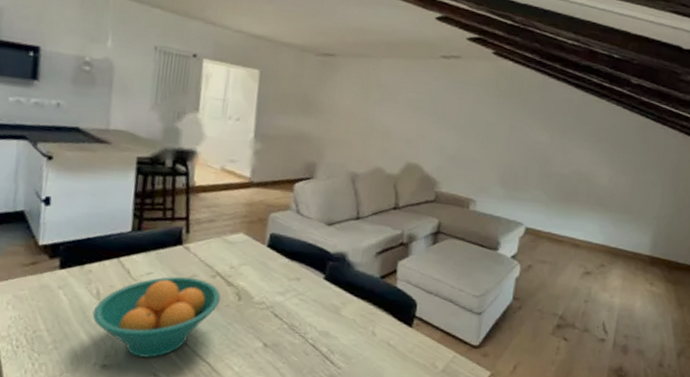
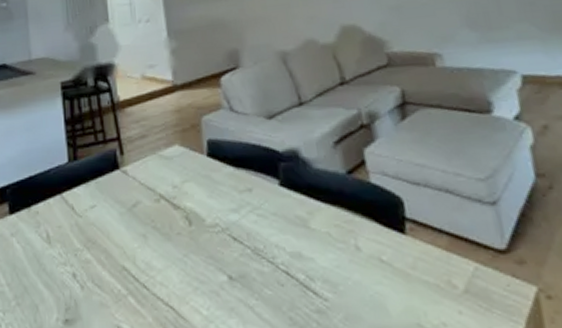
fruit bowl: present [92,276,221,358] -> none [46,205,171,307]

